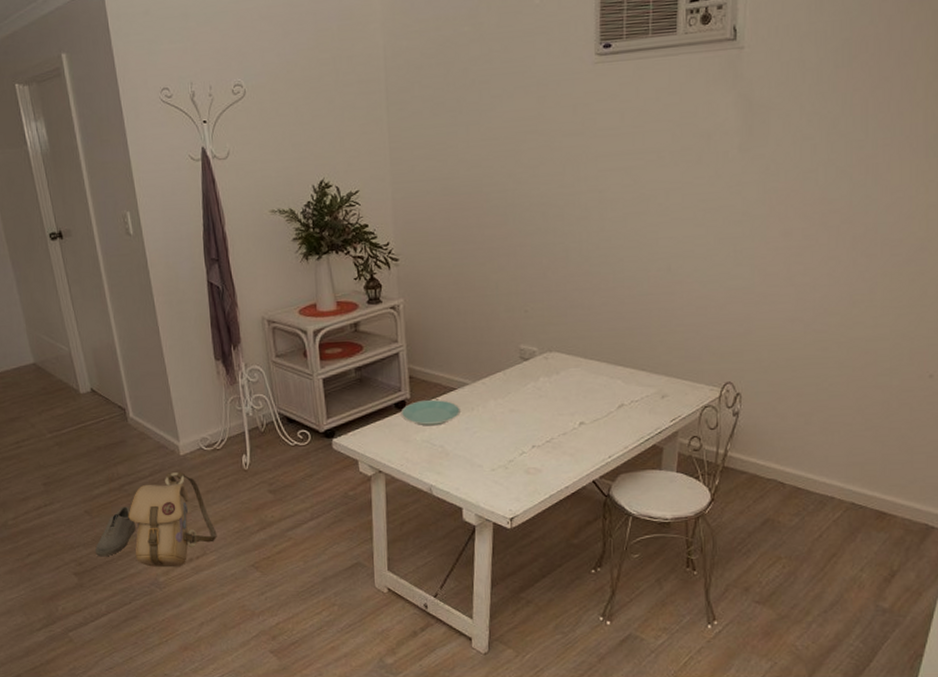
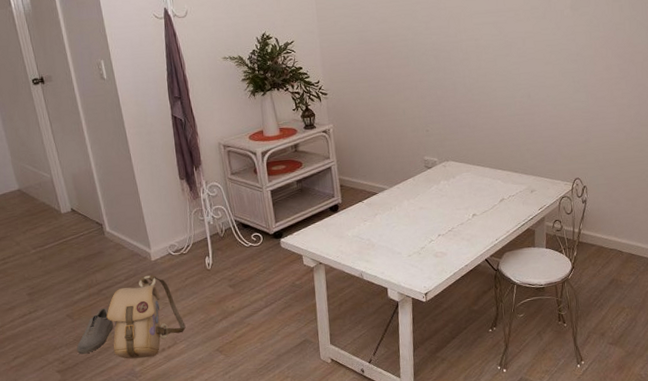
plate: present [400,399,460,426] -> none [334,202,382,224]

